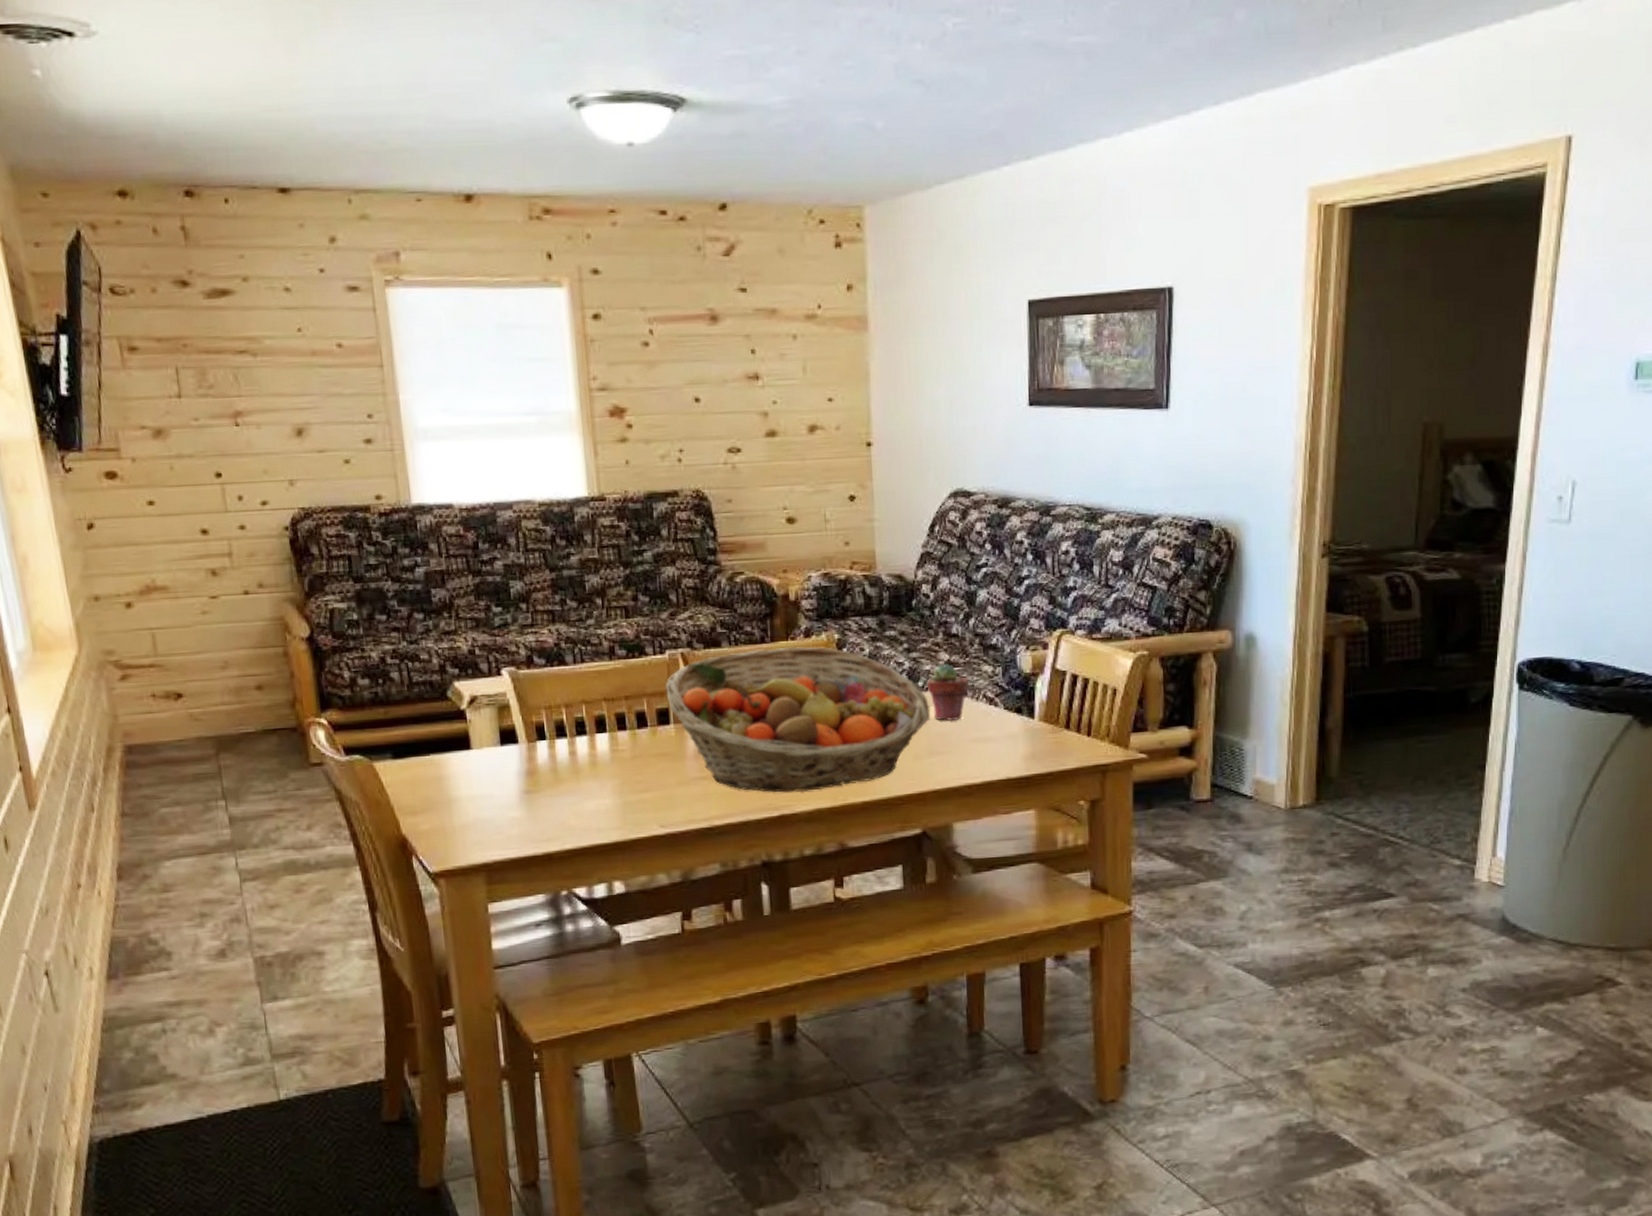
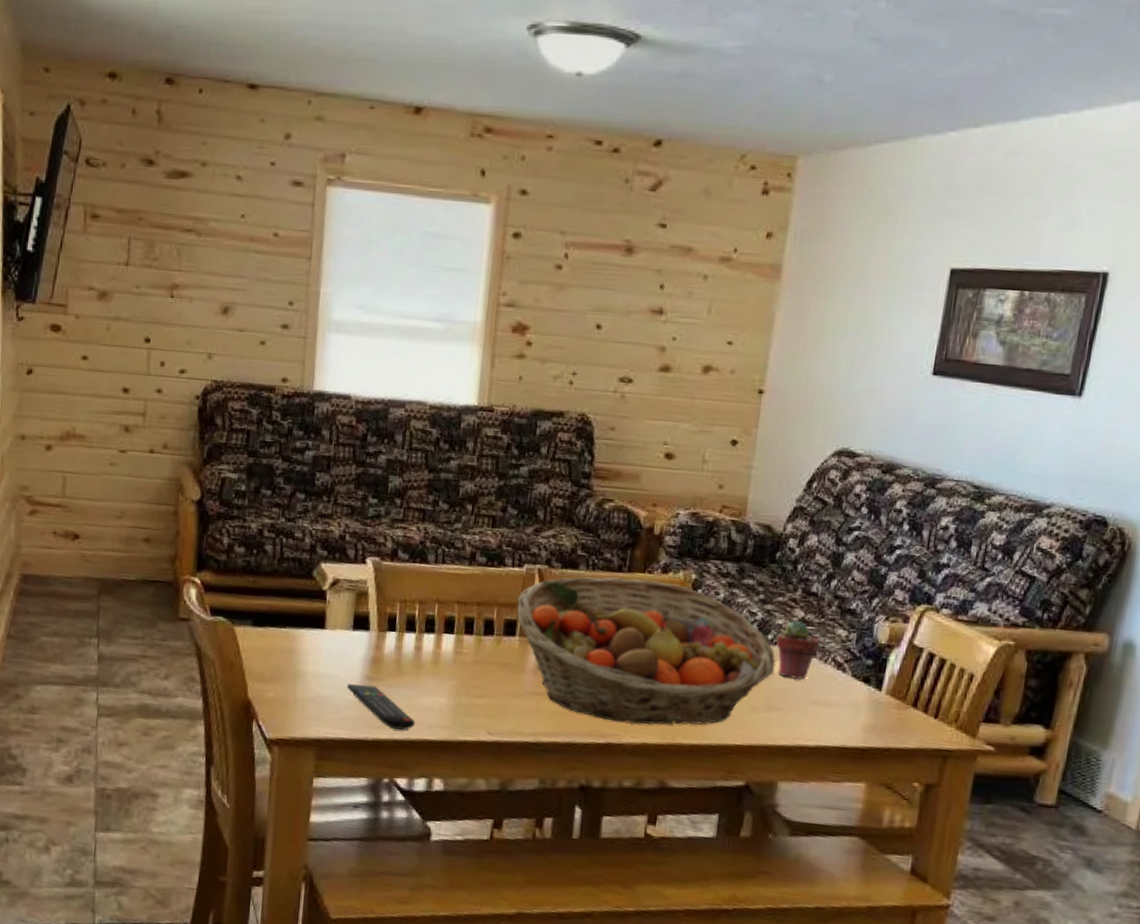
remote control: none [506,799,584,839] -> present [347,684,416,730]

